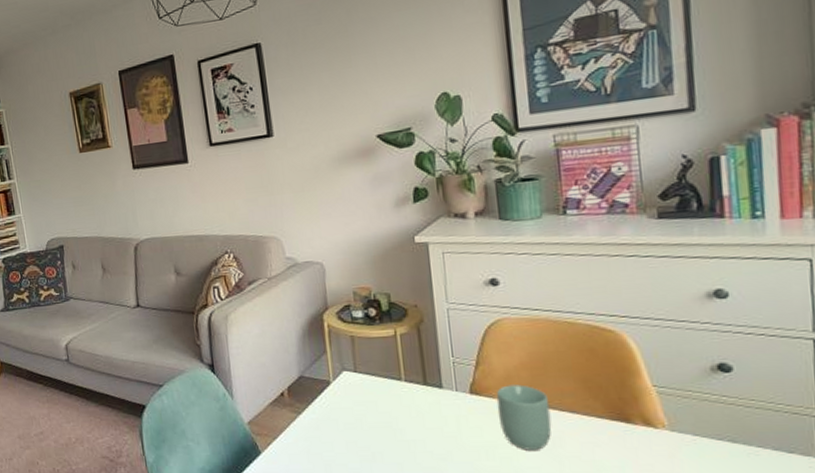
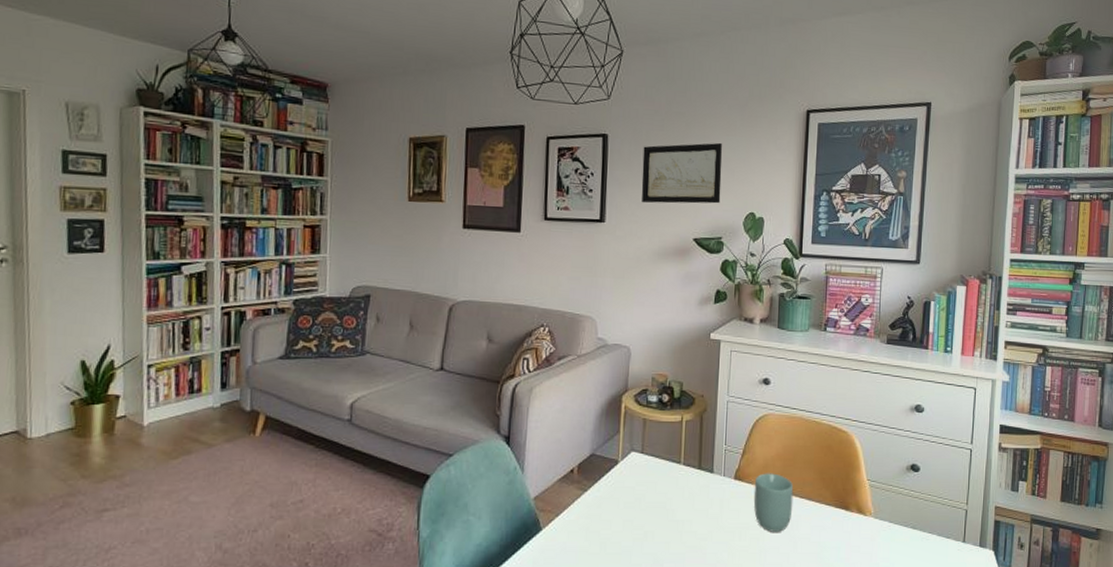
wall art: none [302,20,403,108] -> present [641,142,723,204]

